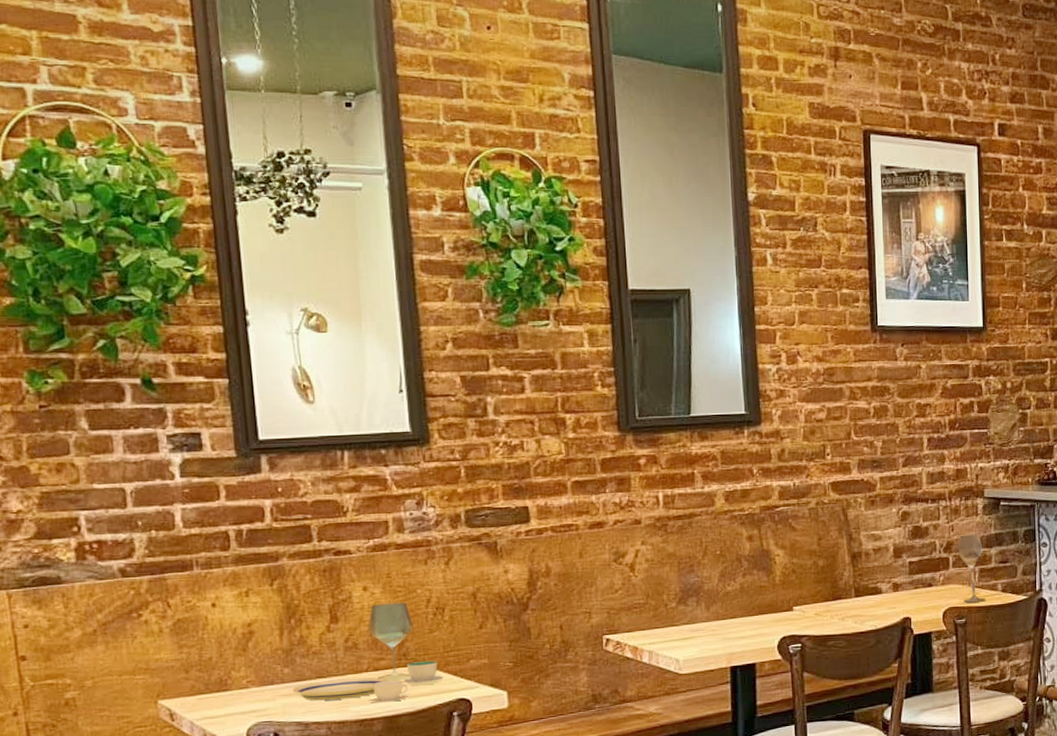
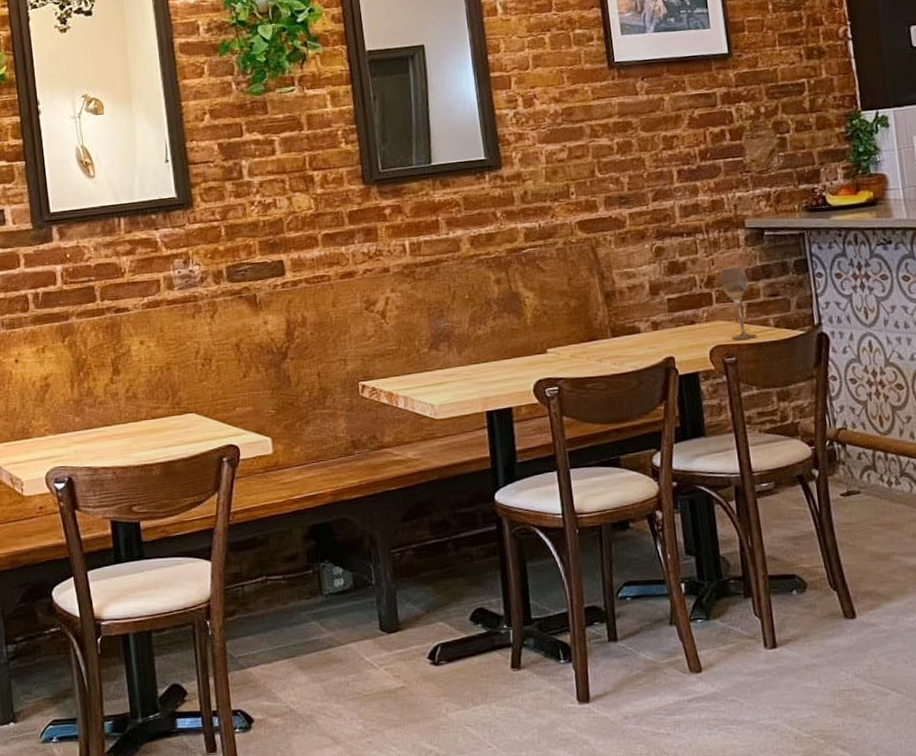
plate: present [292,677,389,701] -> none [83,425,165,448]
wine glass: present [368,602,414,682] -> none [145,354,185,429]
teacup: present [369,680,408,703] -> none [148,427,183,449]
cup: present [403,661,444,686] -> none [177,409,213,433]

